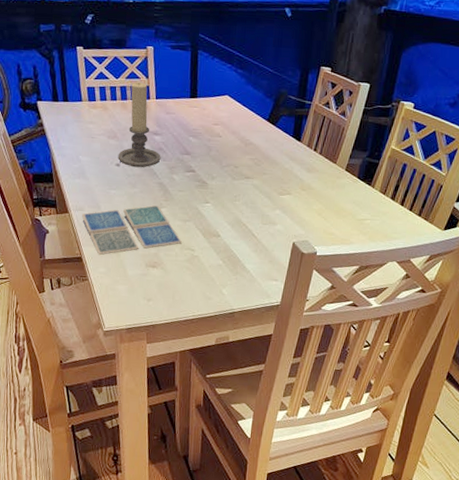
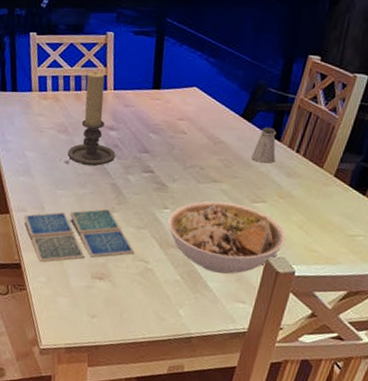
bowl: none [210,194,309,257] -> present [168,200,287,274]
saltshaker: none [277,129,297,162] -> present [251,126,277,164]

